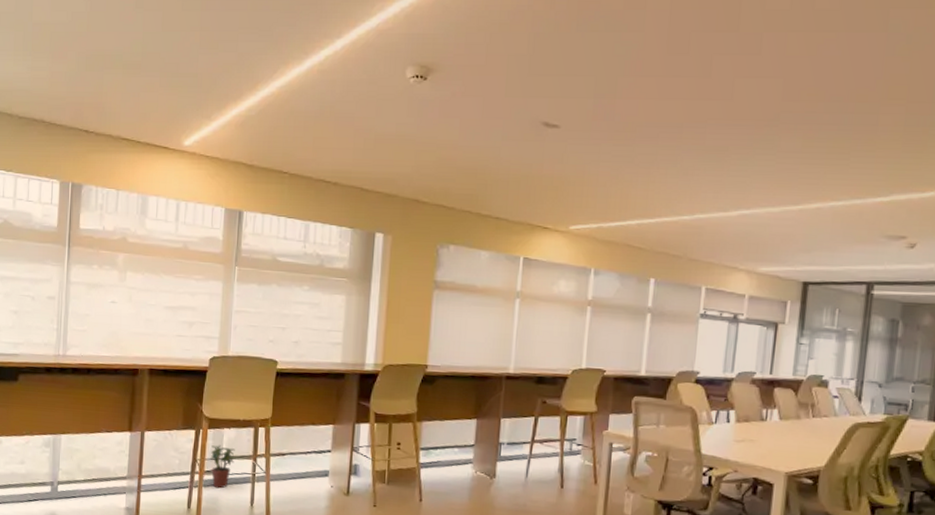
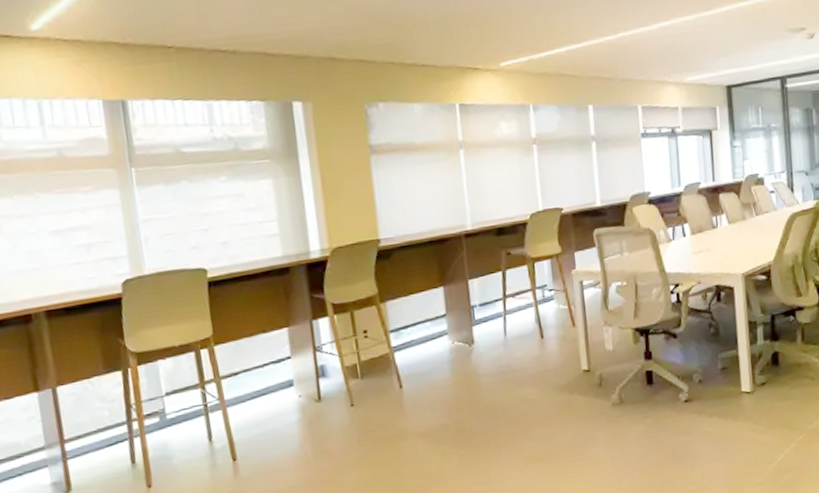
potted plant: present [211,445,236,489] -> none [146,381,180,432]

